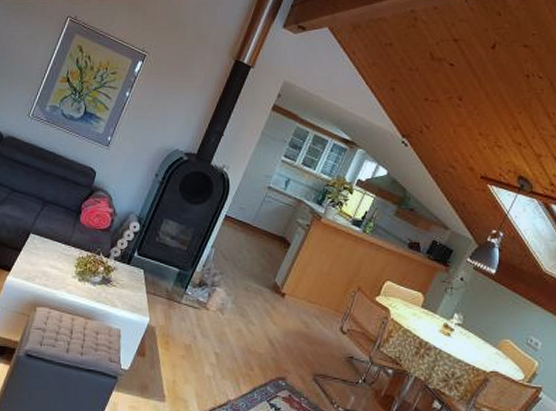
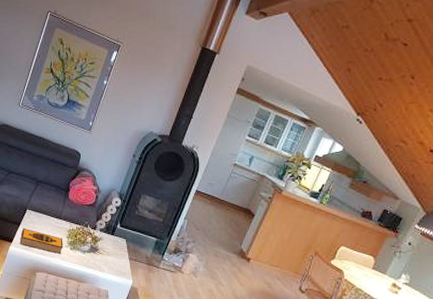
hardback book: none [19,254,71,286] -> present [19,228,63,254]

